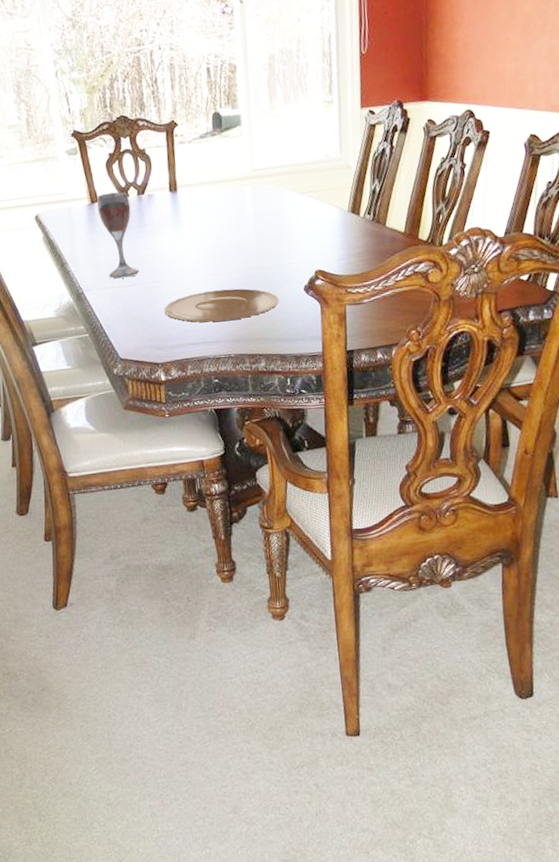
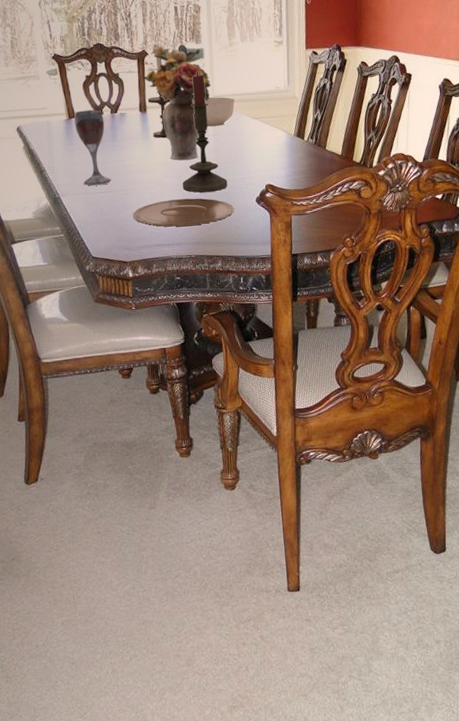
flower arrangement: none [172,113,250,246] -> present [142,45,211,160]
candlestick: none [178,112,204,221] -> present [148,44,170,138]
candle: none [219,142,271,282] -> present [182,72,228,193]
bowl: none [228,170,278,205] -> present [192,97,235,127]

